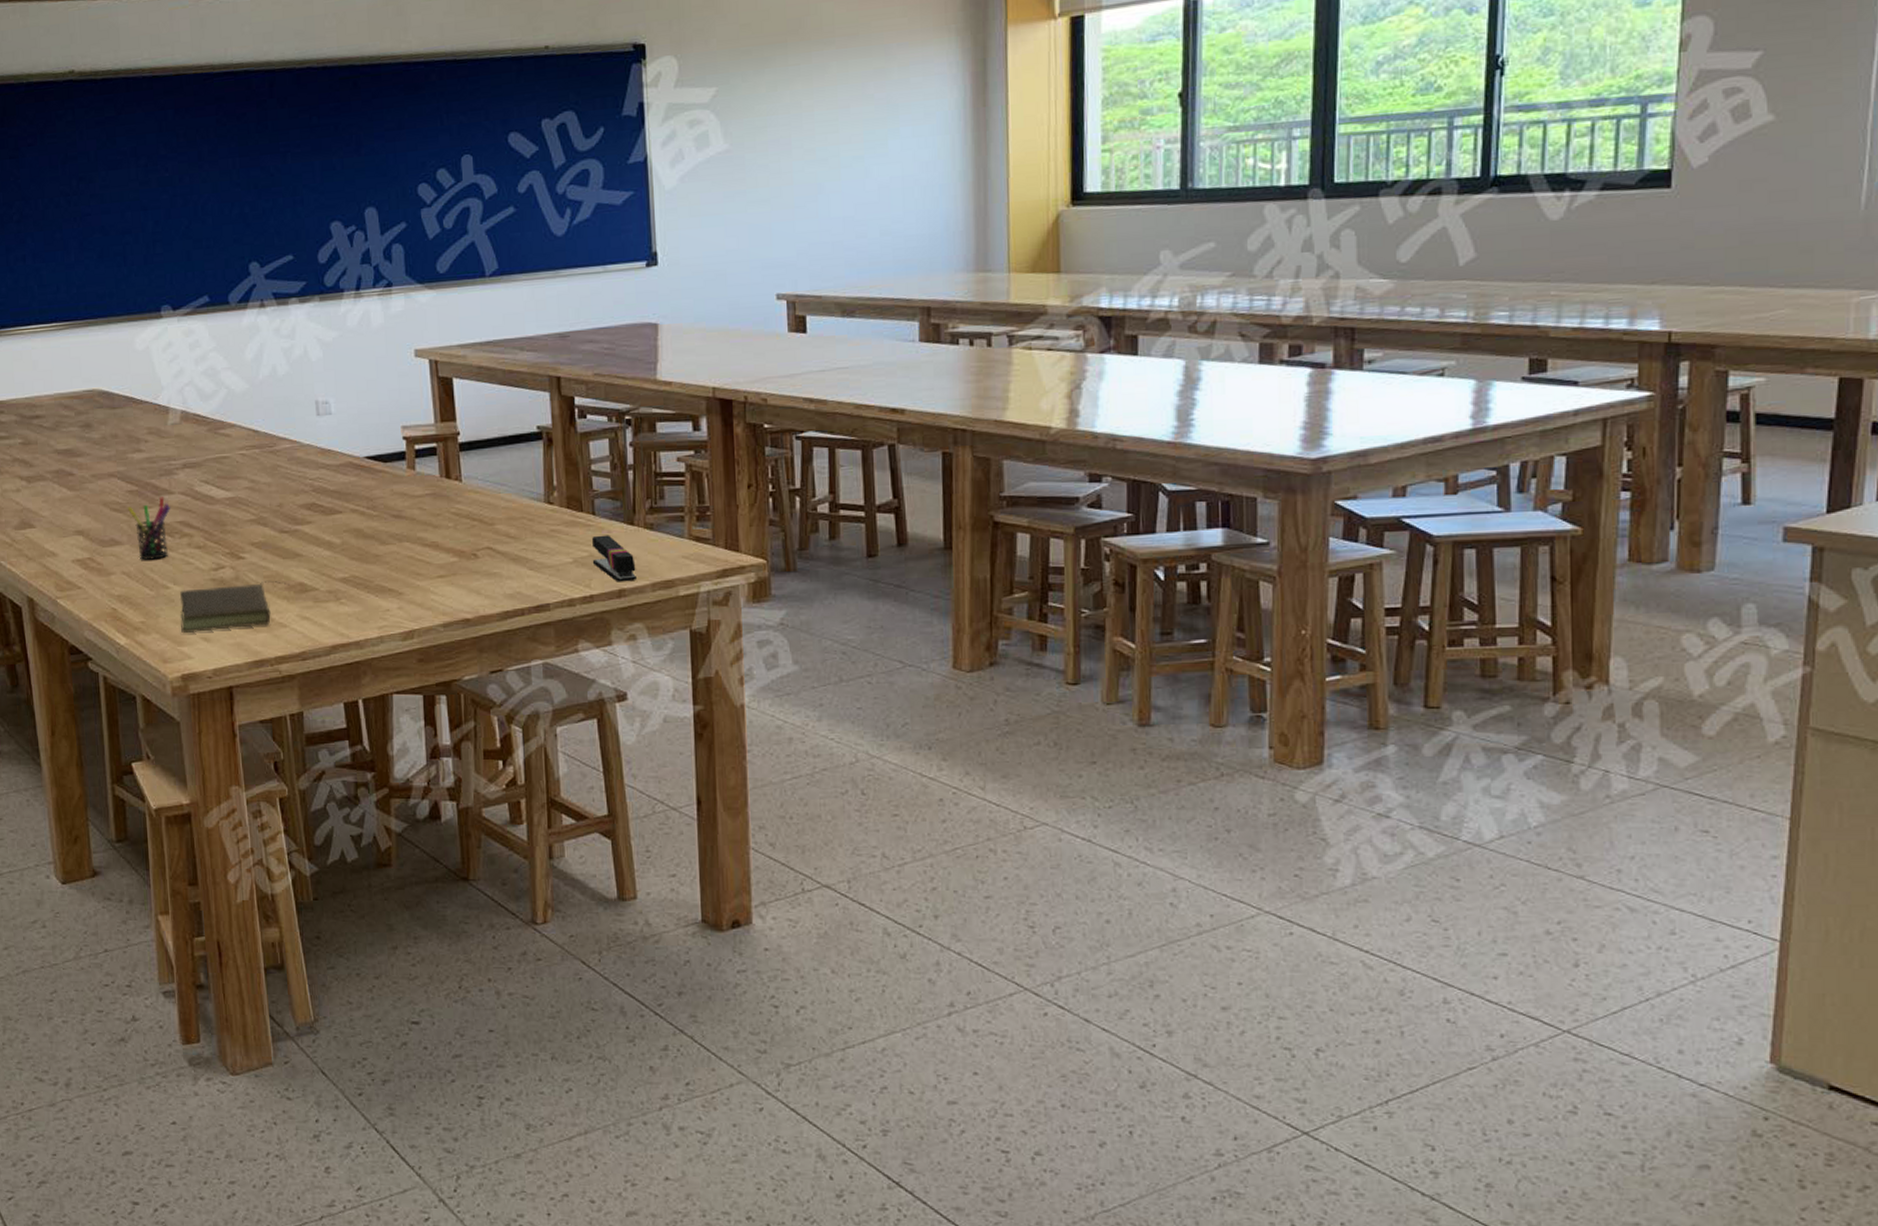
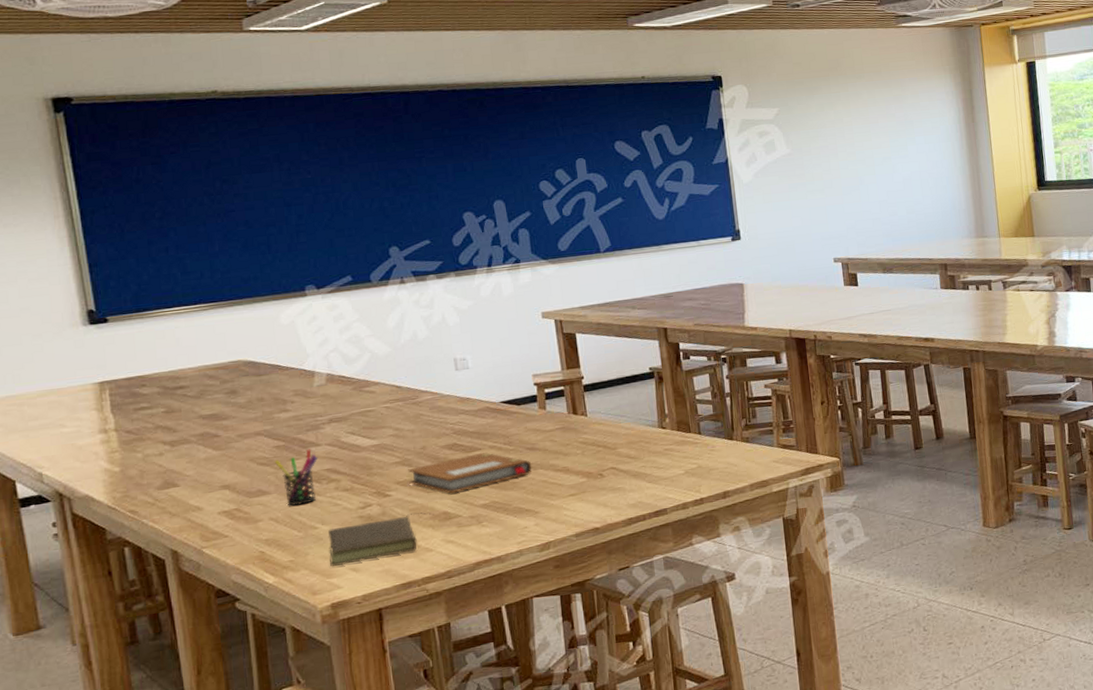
notebook: none [263,515,397,562] -> present [408,451,532,494]
stapler: present [592,535,638,582] -> none [700,449,738,486]

